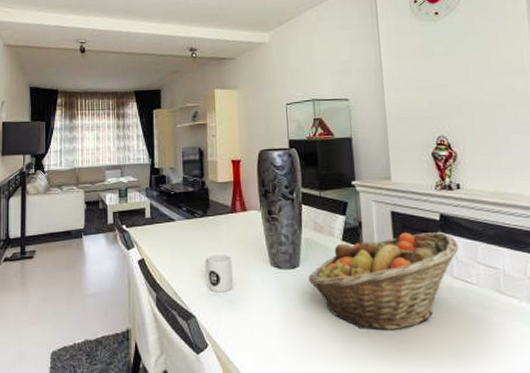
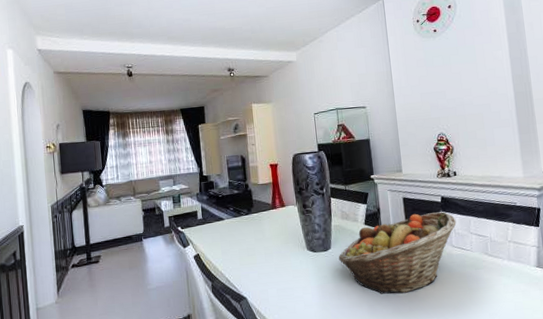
mug: present [204,254,233,293] -> none [251,244,277,277]

